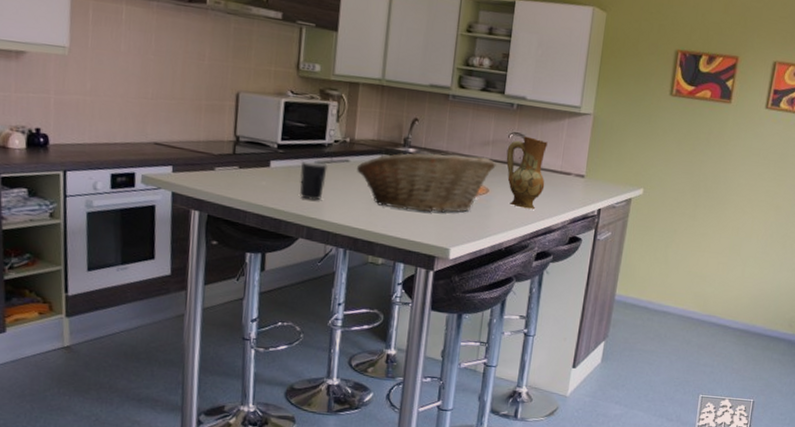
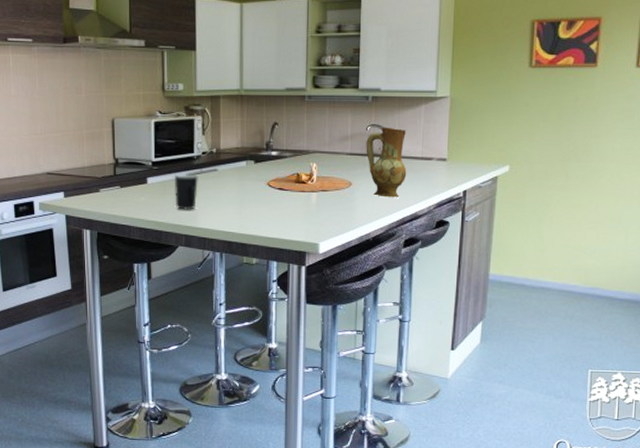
fruit basket: present [357,153,496,213] -> none [225,151,357,211]

